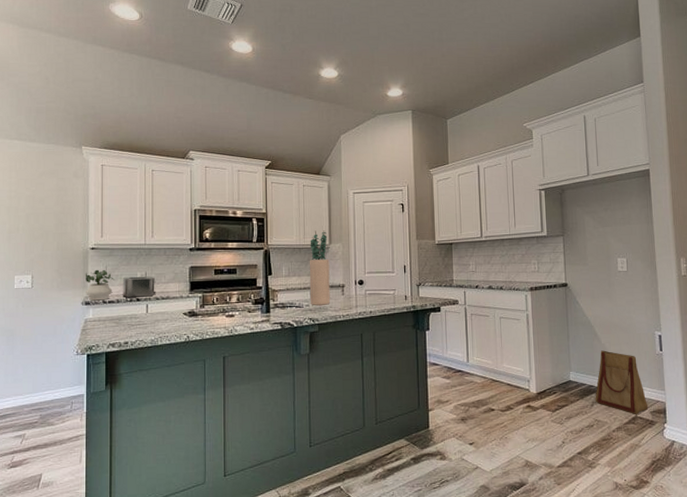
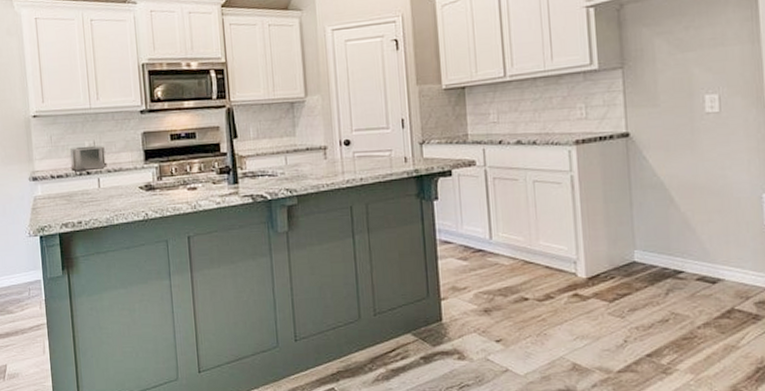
potted plant: present [85,269,115,301] -> none [29,139,62,176]
vase: present [309,230,330,305] -> none [281,79,310,173]
shopping bag: present [595,350,648,414] -> none [671,221,750,306]

